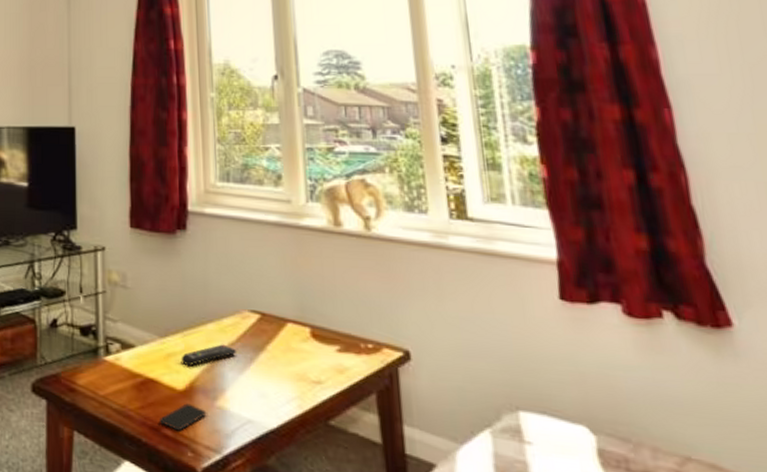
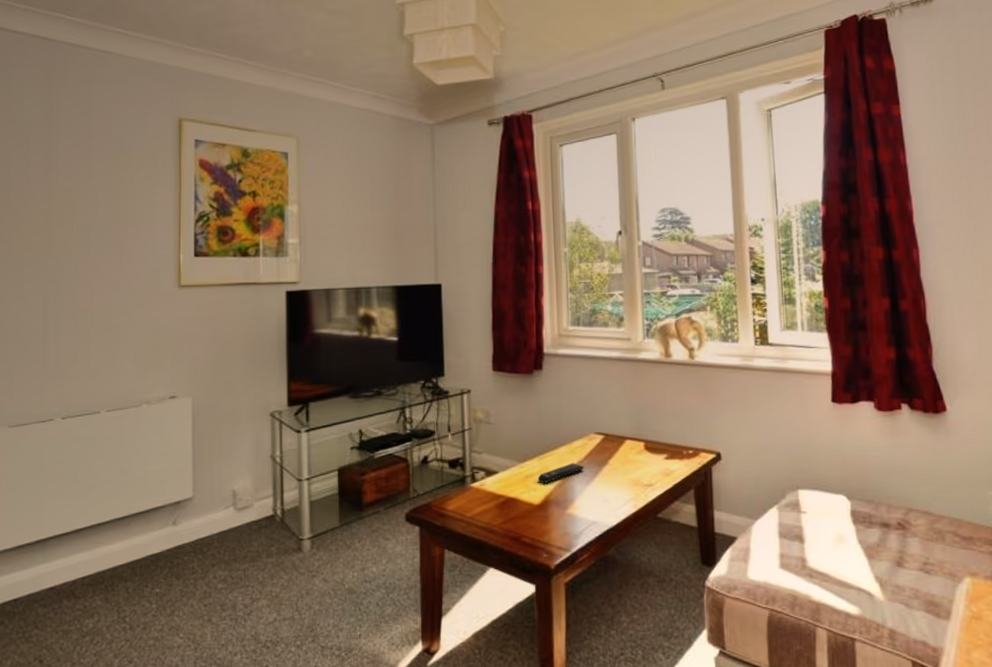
smartphone: present [160,403,207,431] -> none [520,514,559,538]

